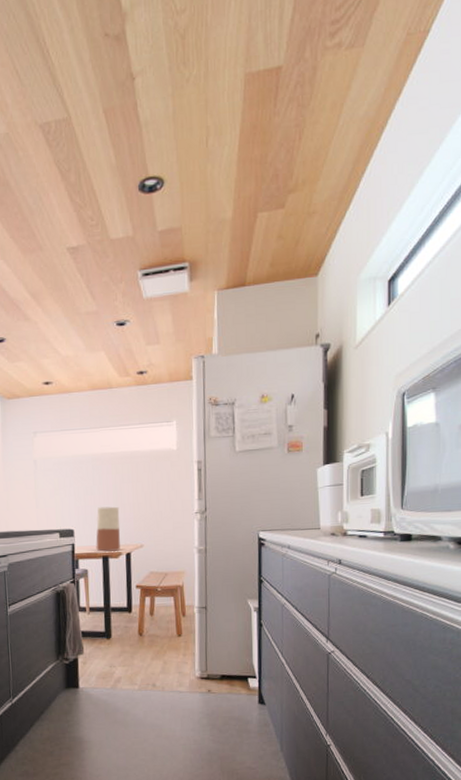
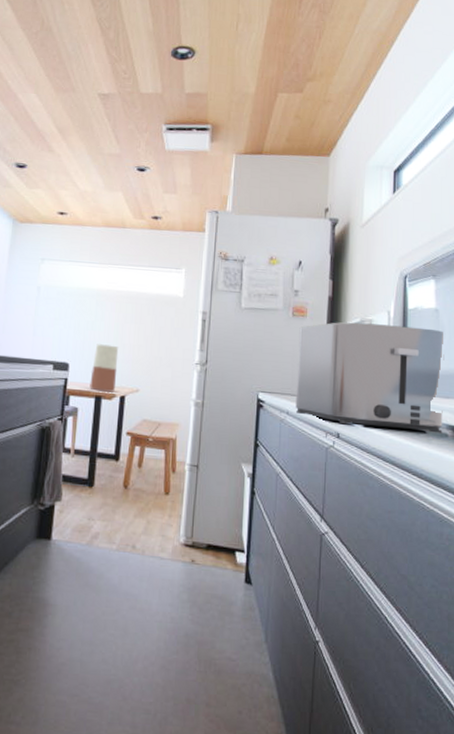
toaster: none [295,444,446,551] -> present [295,322,444,433]

